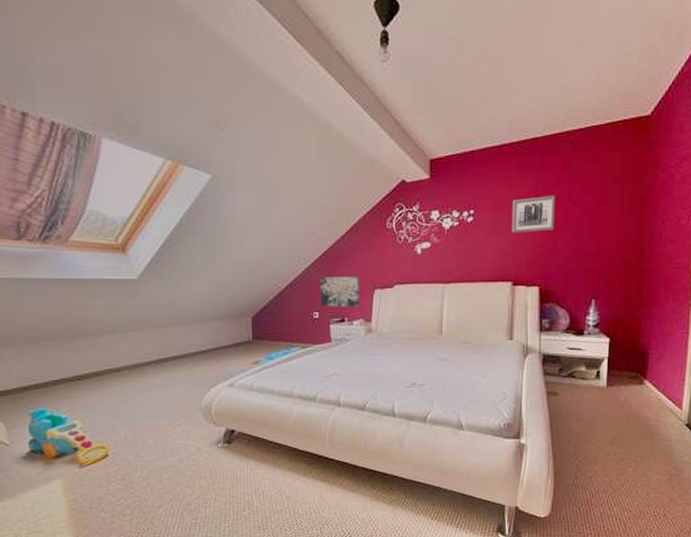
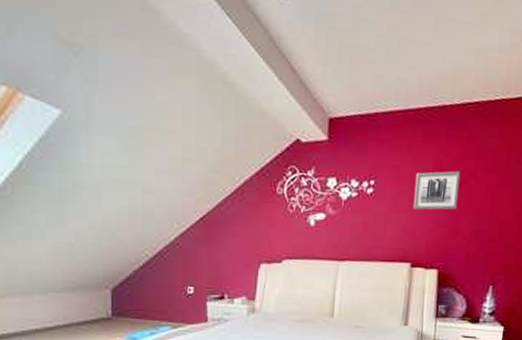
wall art: present [320,277,359,307] -> none [196,246,243,283]

